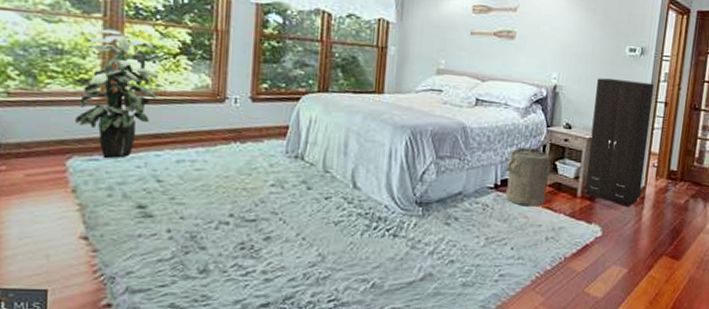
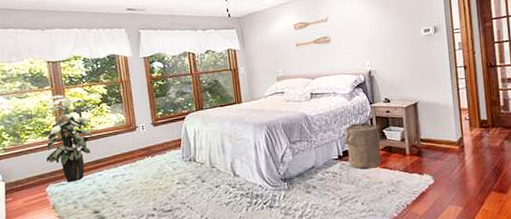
cabinet: present [585,78,655,208] -> none [402,53,460,157]

